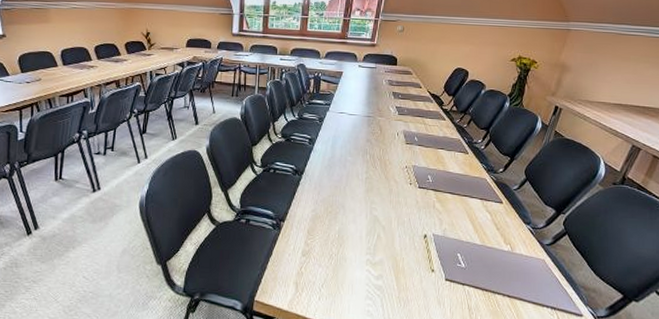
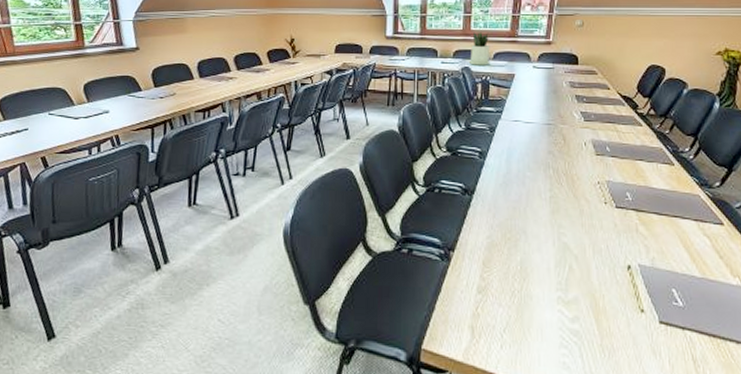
planter: none [303,33,324,63] -> present [468,32,491,65]

